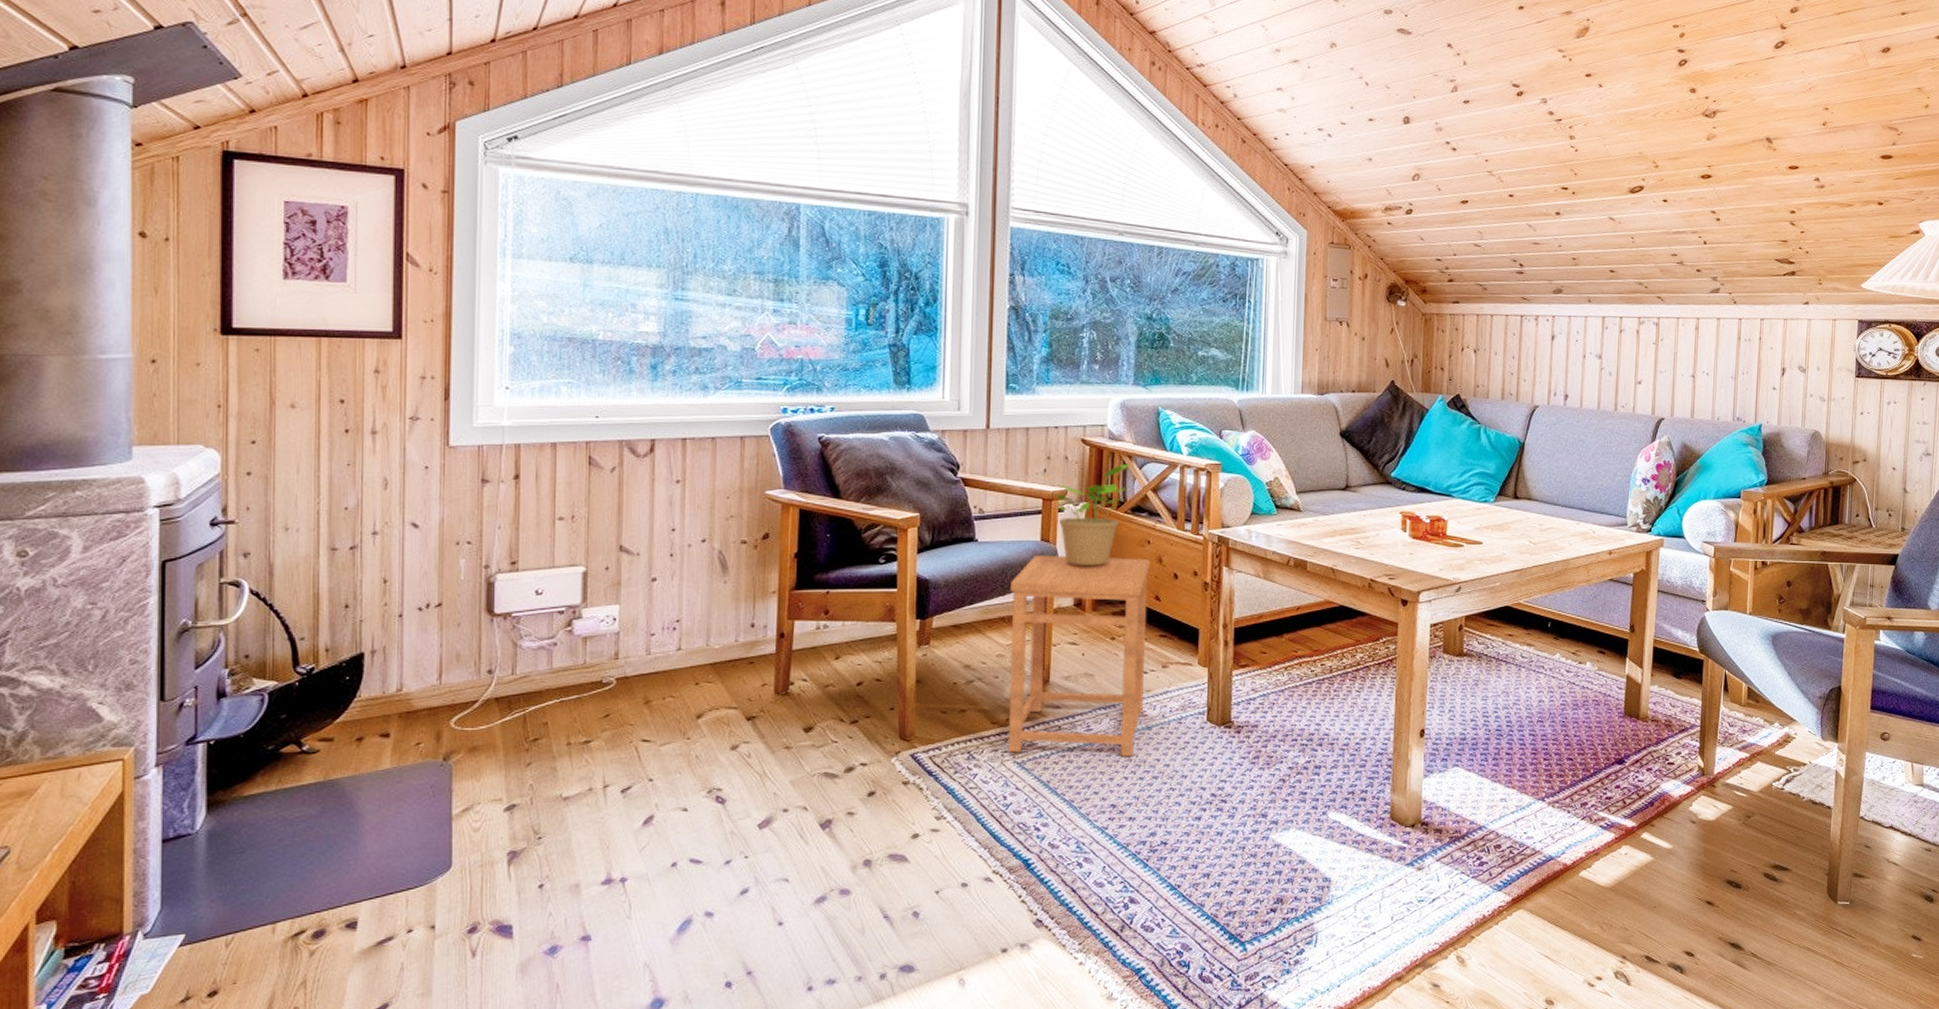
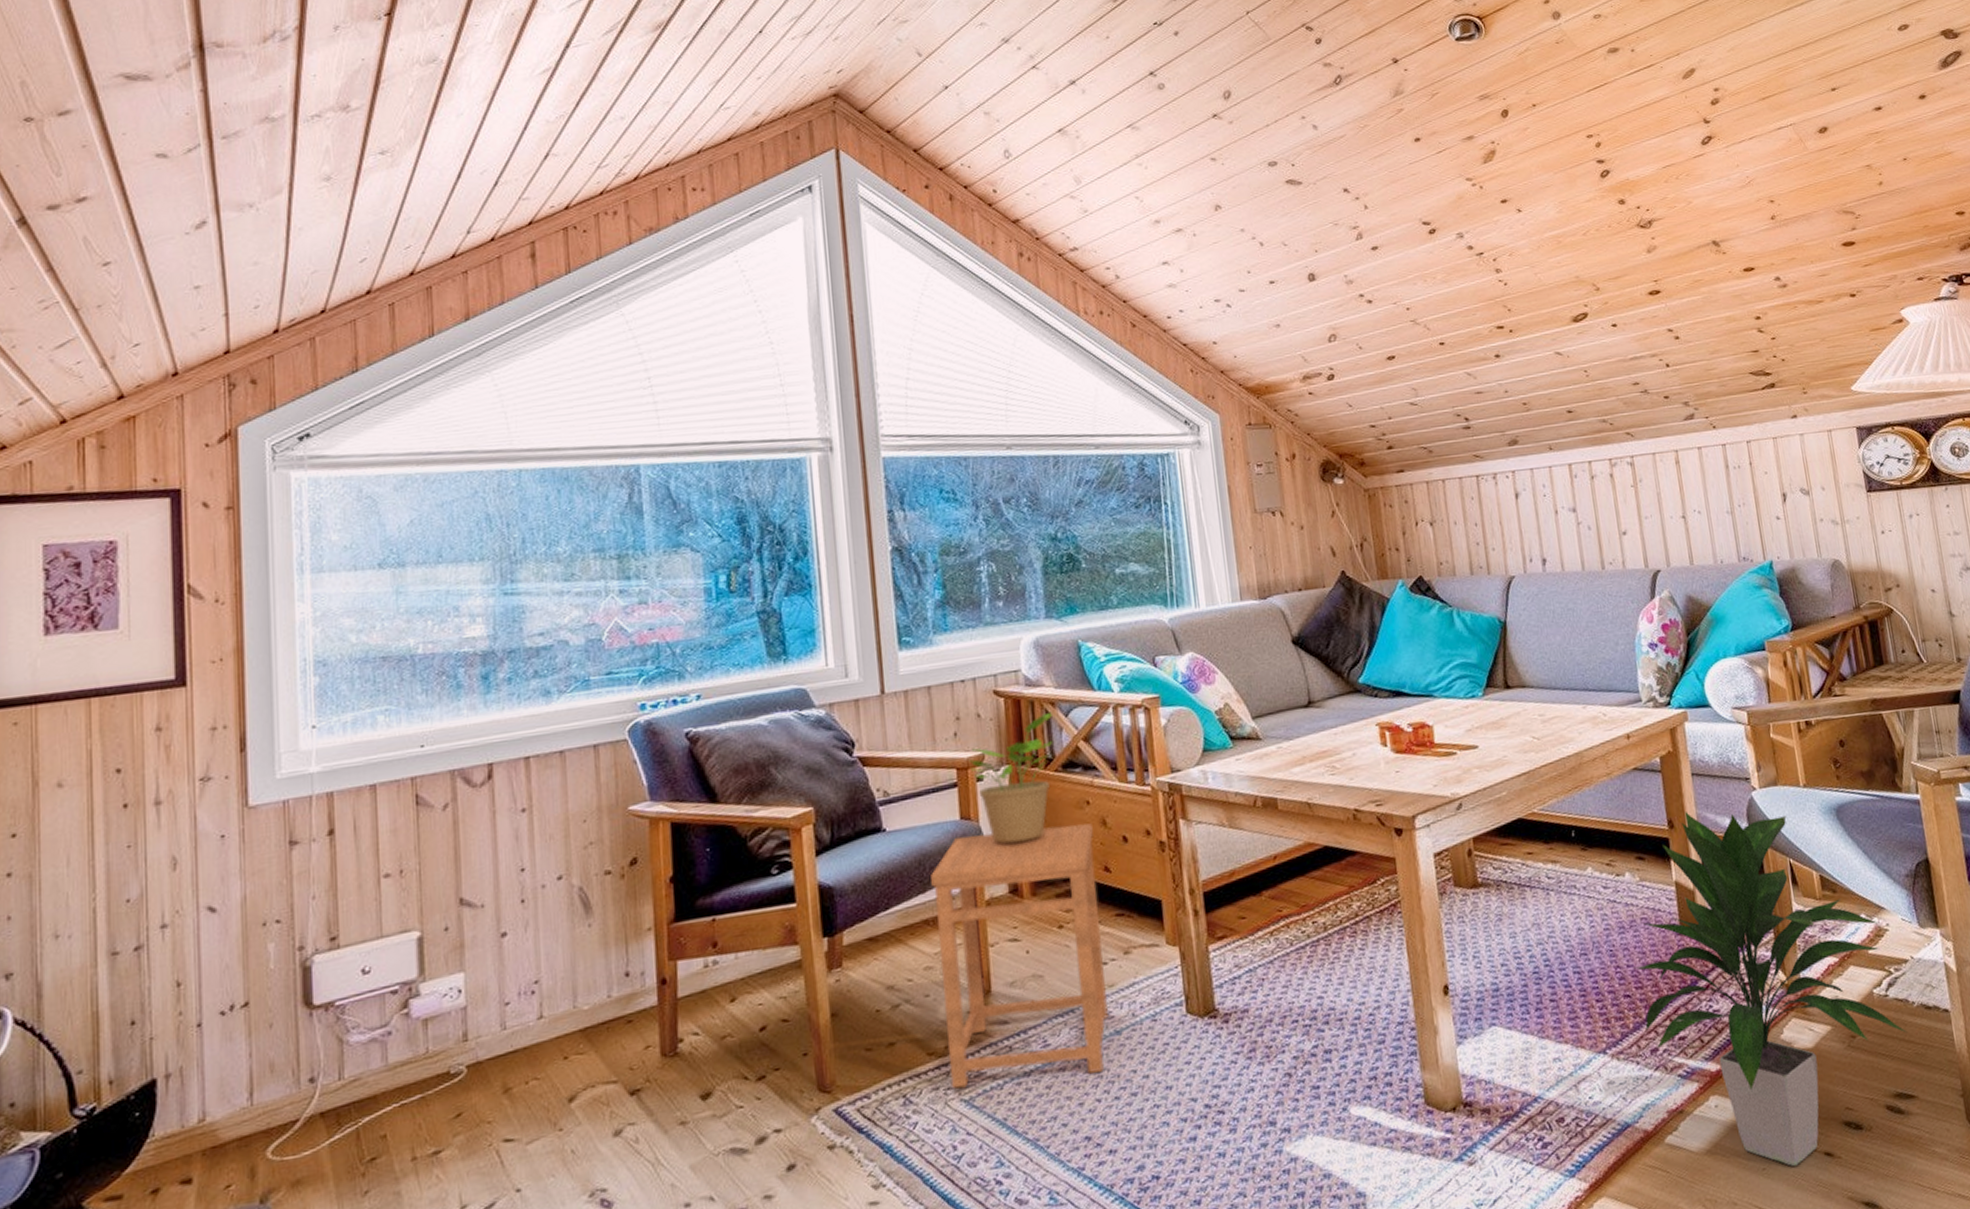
indoor plant: none [1578,619,1794,909] -> present [1632,811,1908,1167]

